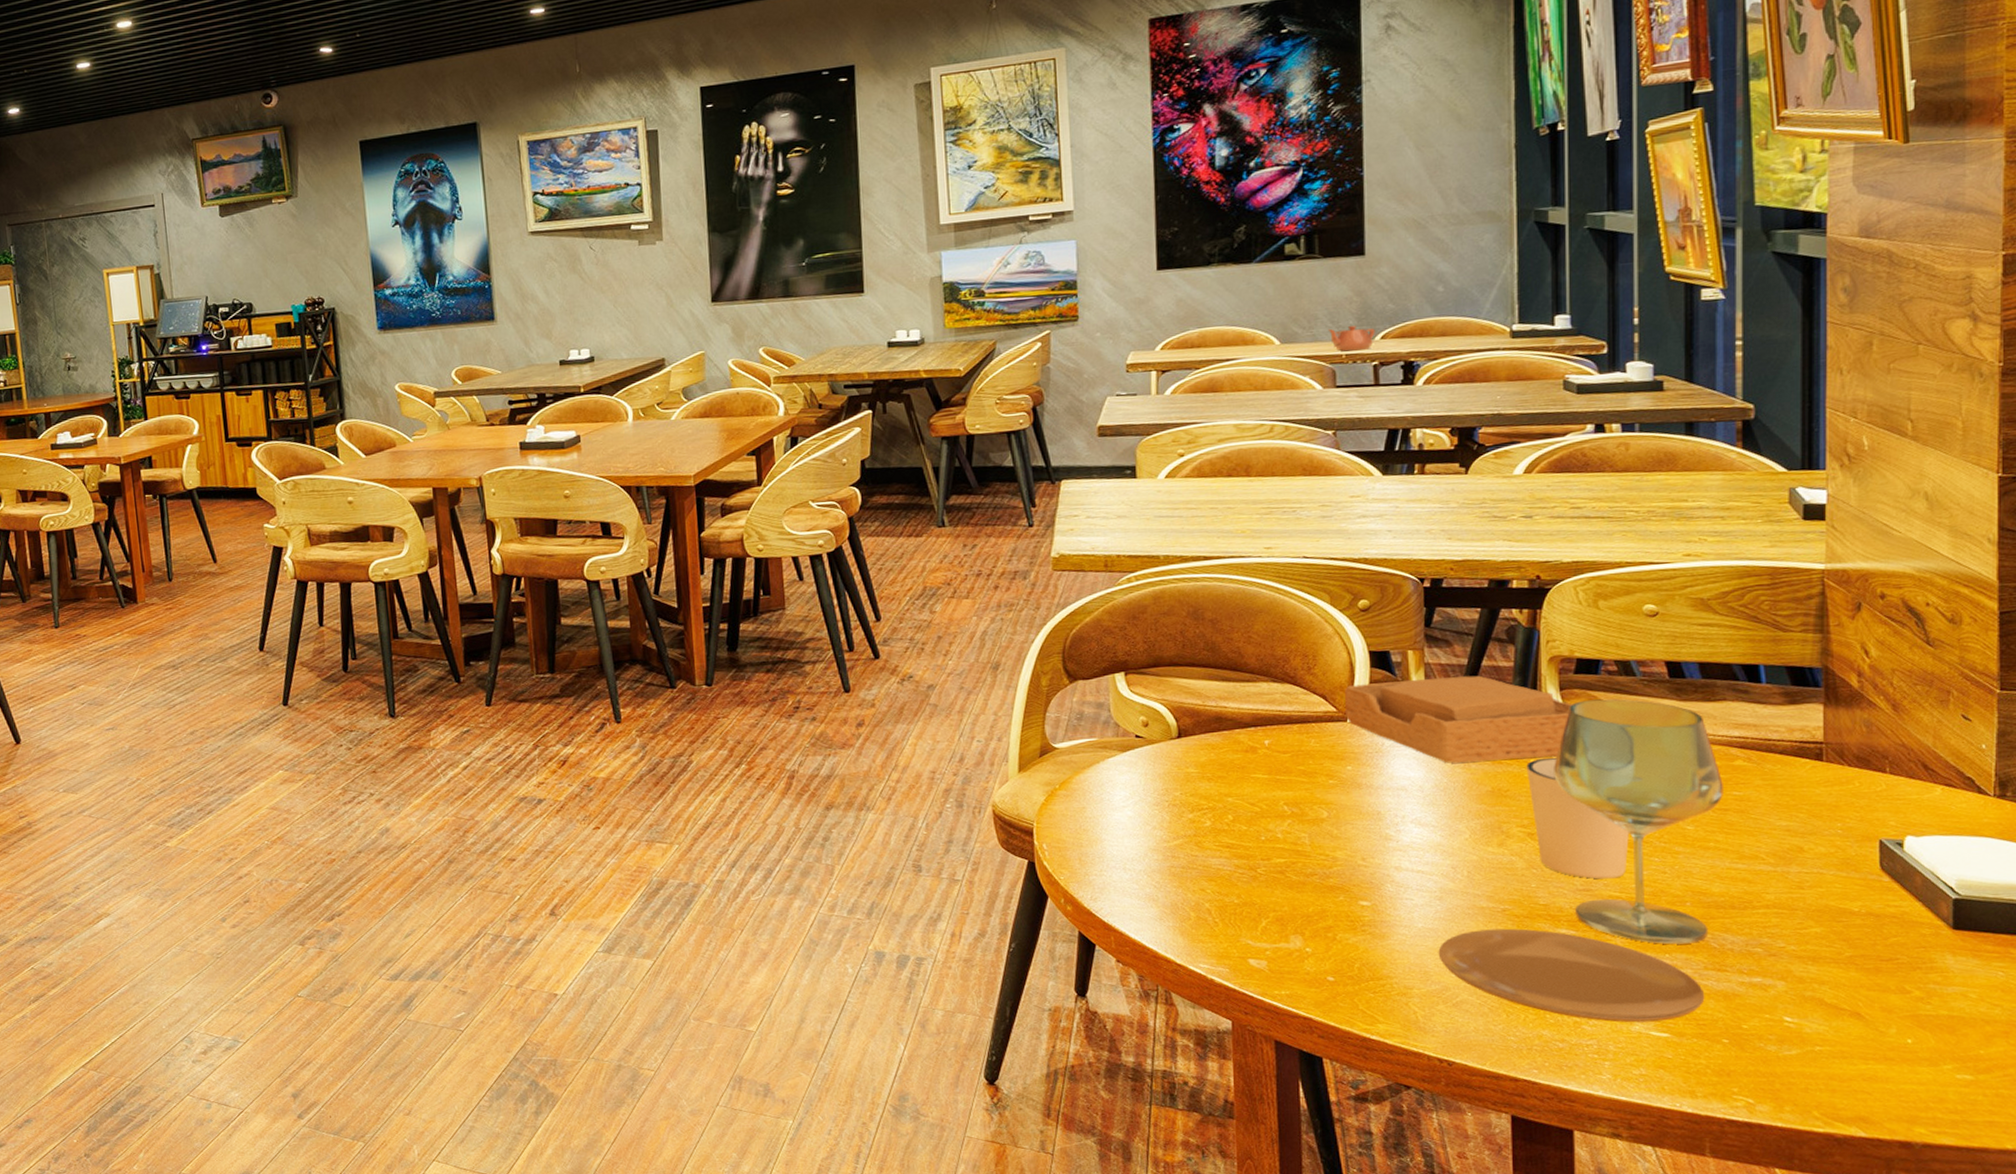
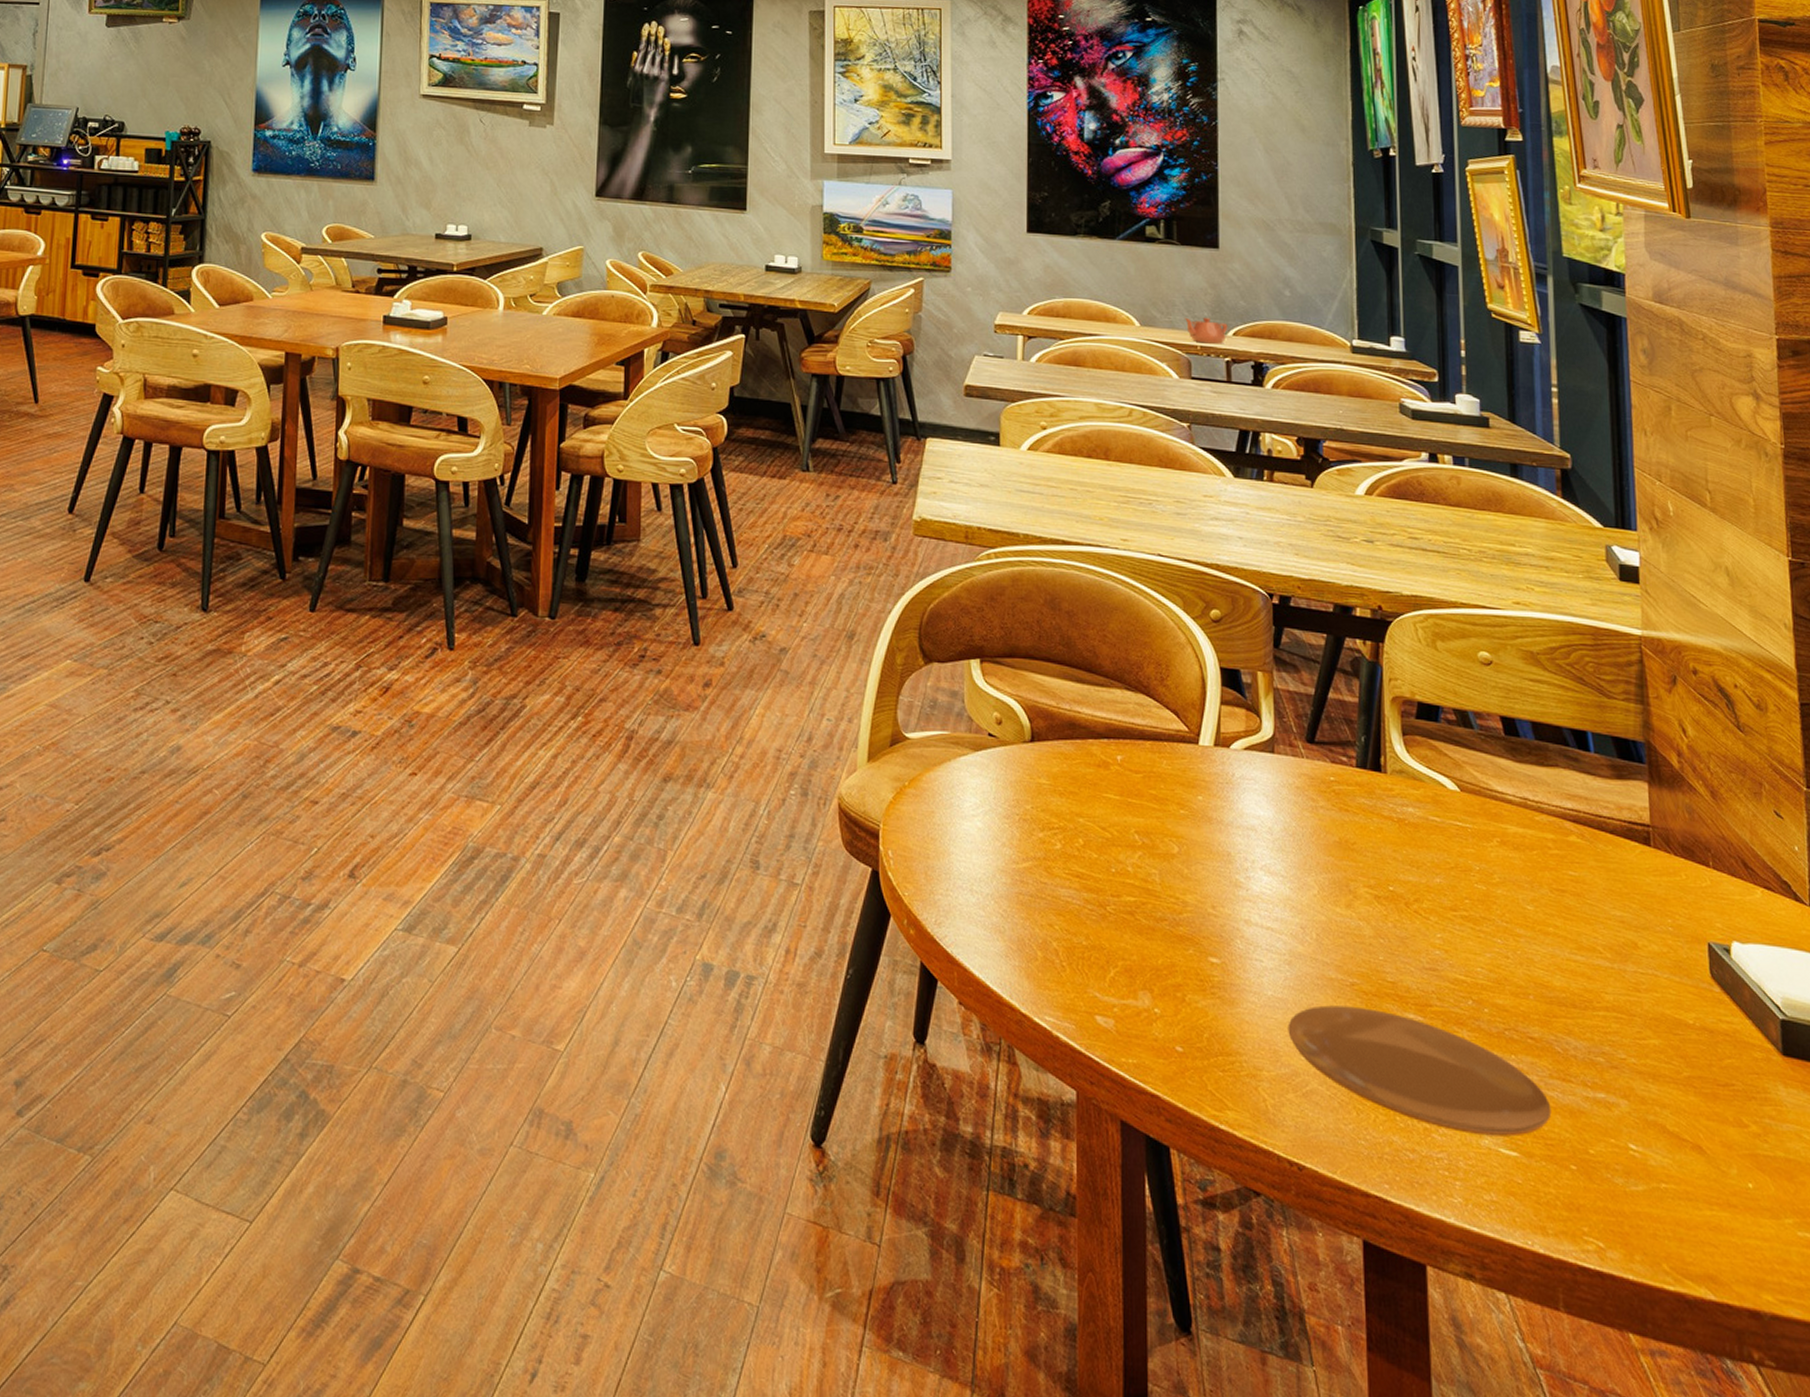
napkin holder: present [1345,675,1573,763] -> none [1197,703,1415,810]
cup: present [1526,757,1629,879] -> none [1372,810,1472,959]
wine glass: present [1554,699,1725,945] -> none [1398,749,1561,1045]

